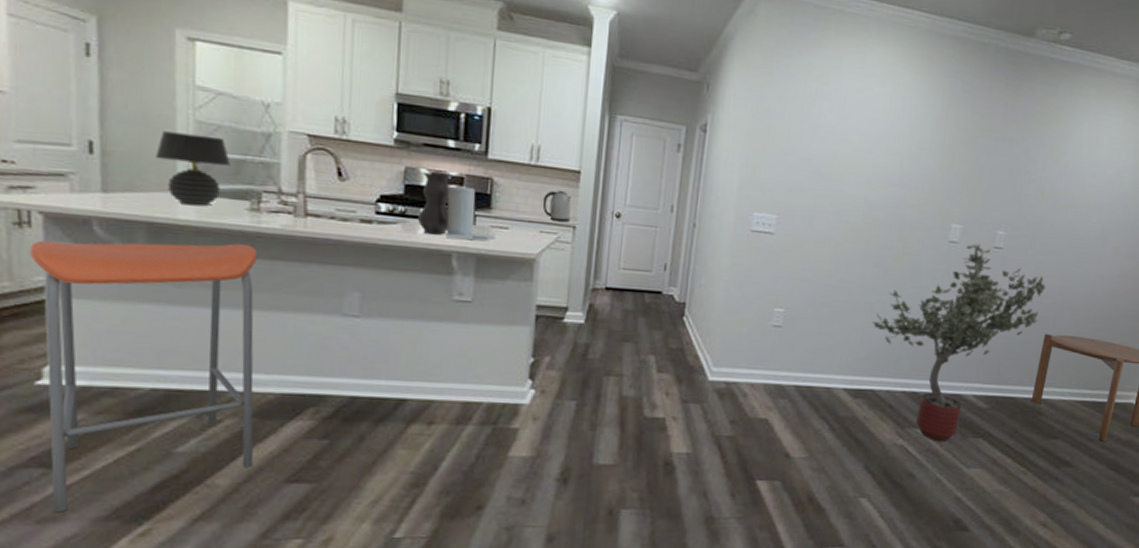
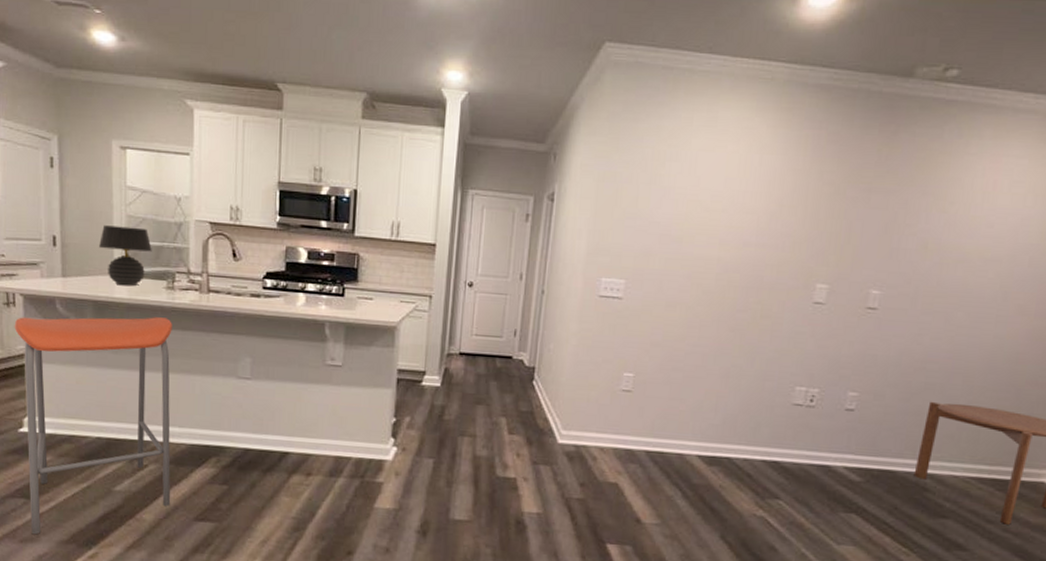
vase: present [417,172,453,235] -> none [296,250,325,306]
paper towel: present [446,185,495,241] -> none [320,262,361,311]
kettle: present [542,190,571,223] -> none [402,262,428,292]
potted tree: present [872,244,1046,441] -> none [727,304,931,515]

